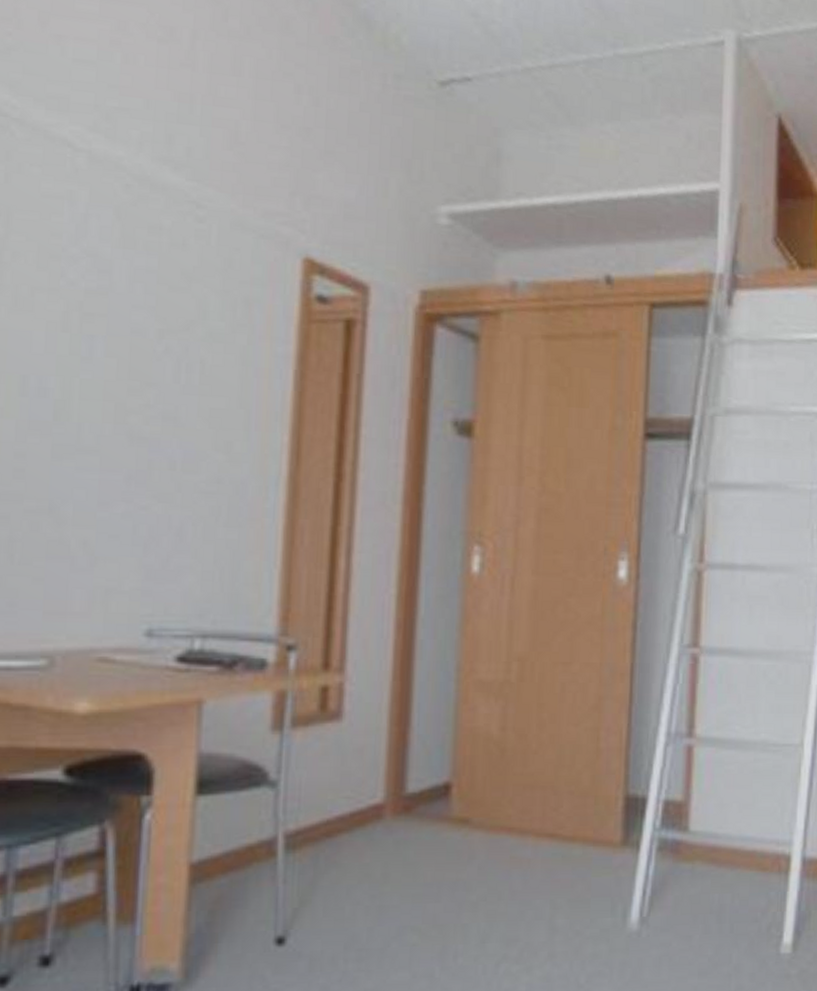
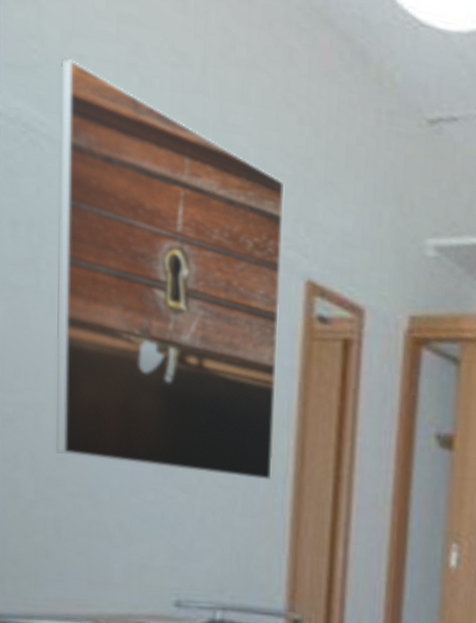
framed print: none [13,40,280,483] -> present [56,58,285,481]

